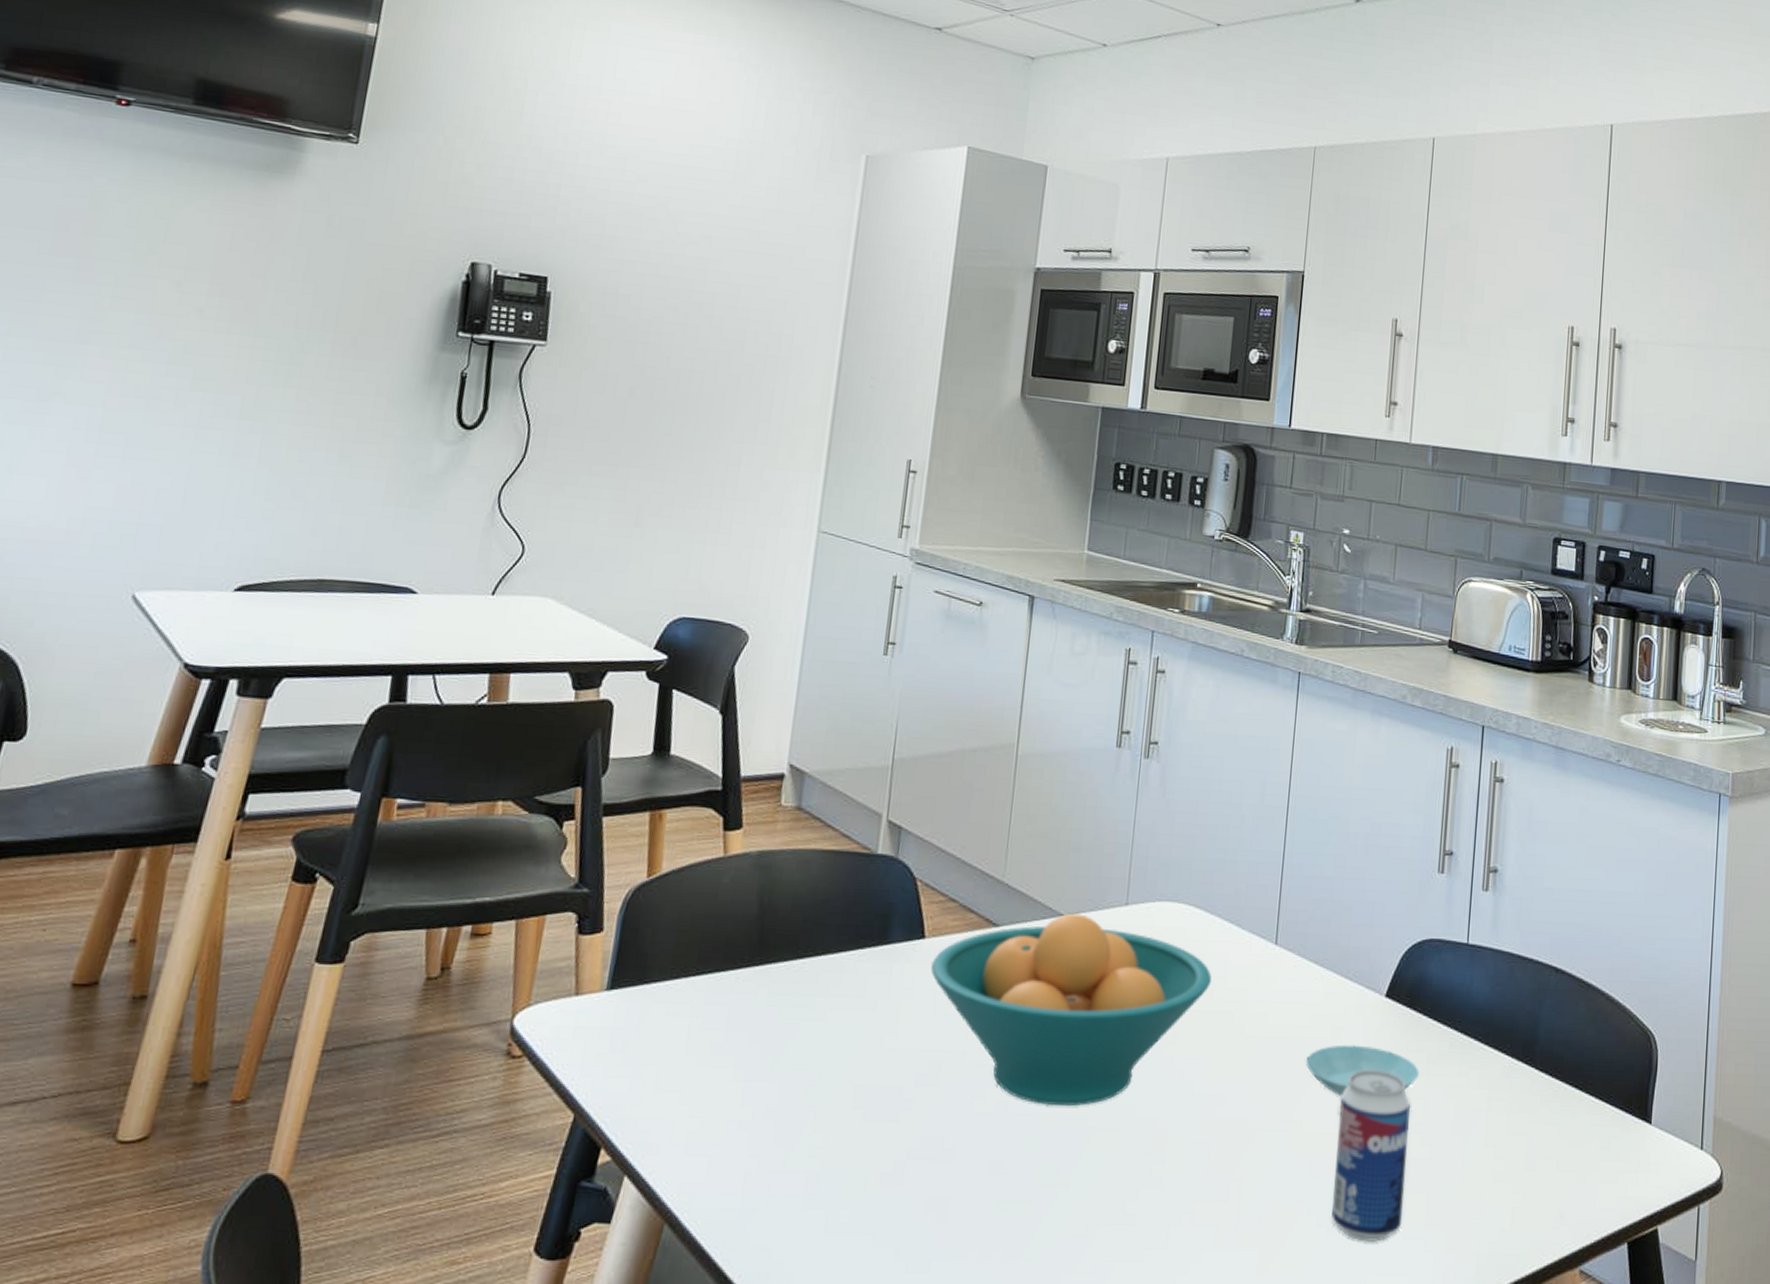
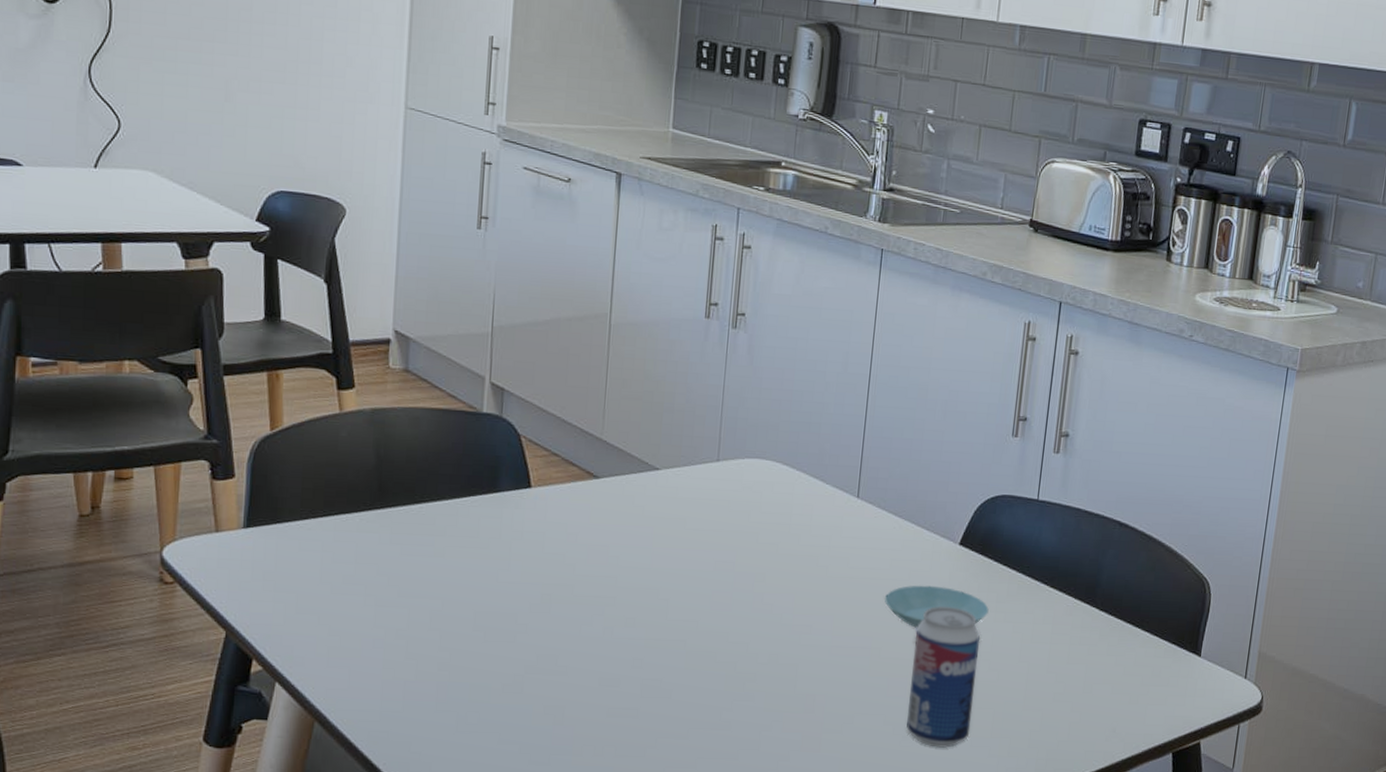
fruit bowl: present [930,913,1212,1107] -> none [537,467,798,633]

